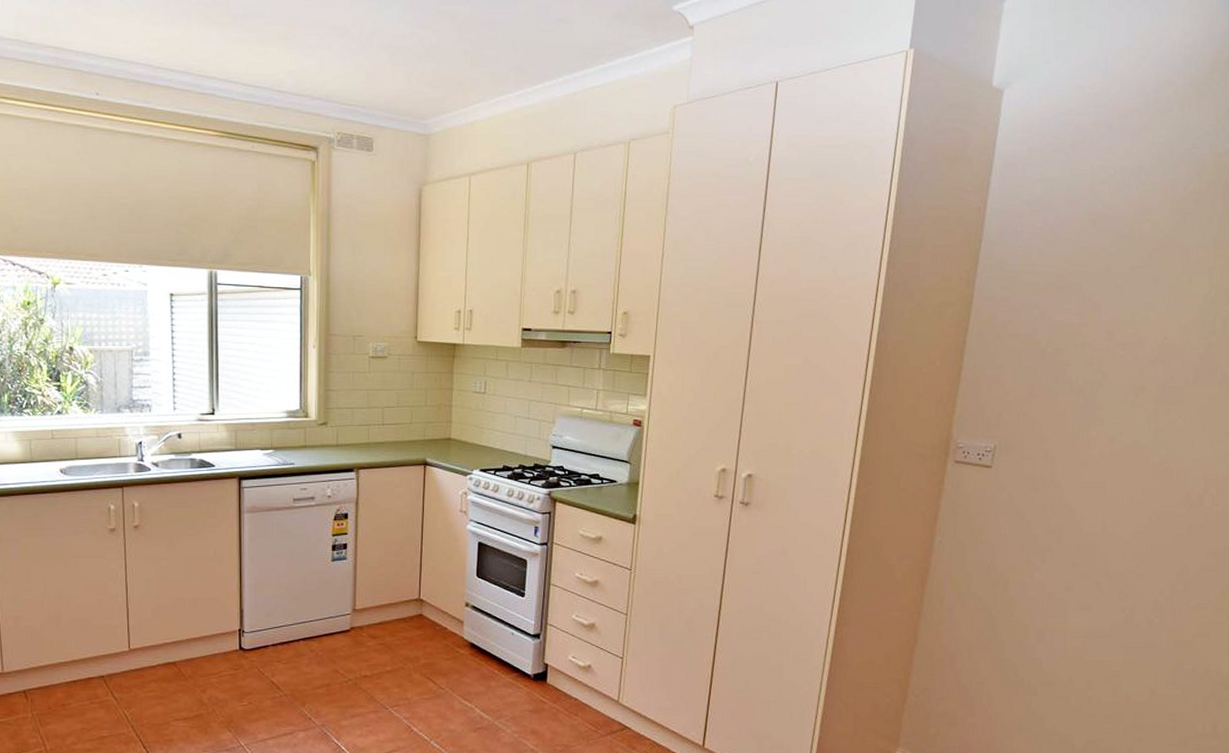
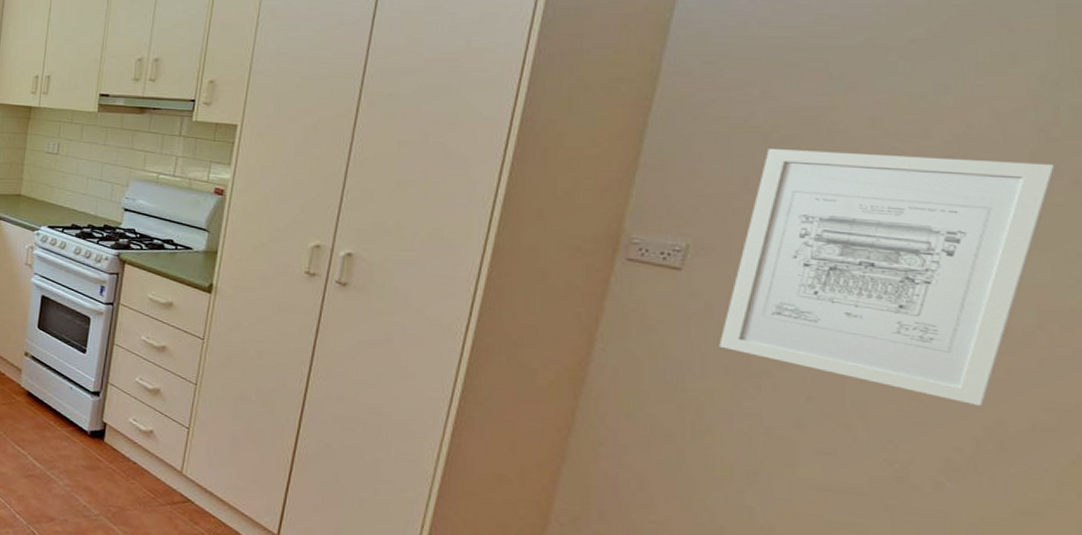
wall art: none [1017,361,1214,556] -> present [719,149,1057,406]

